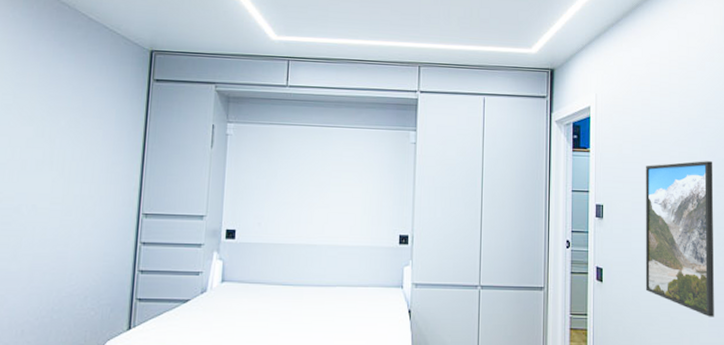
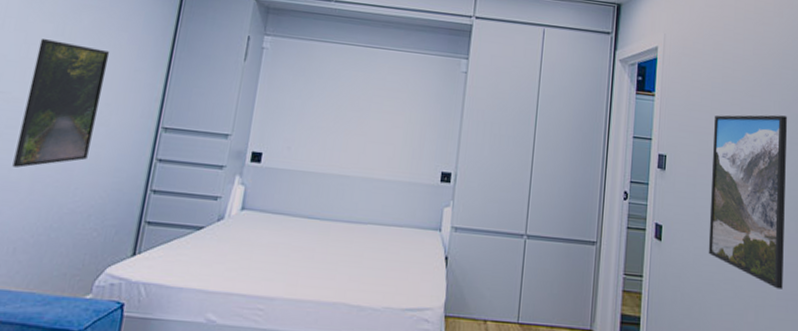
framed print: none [12,141,88,259] -> present [12,39,110,168]

